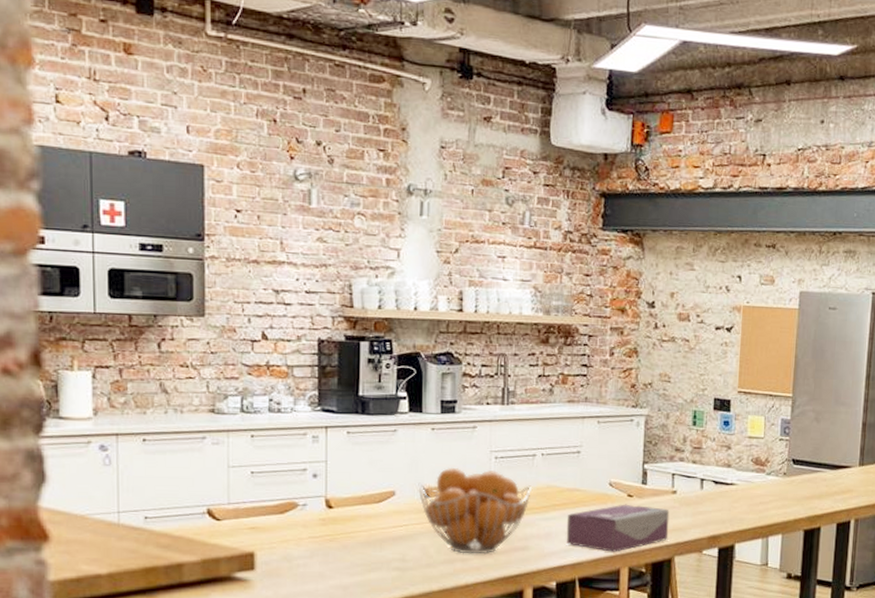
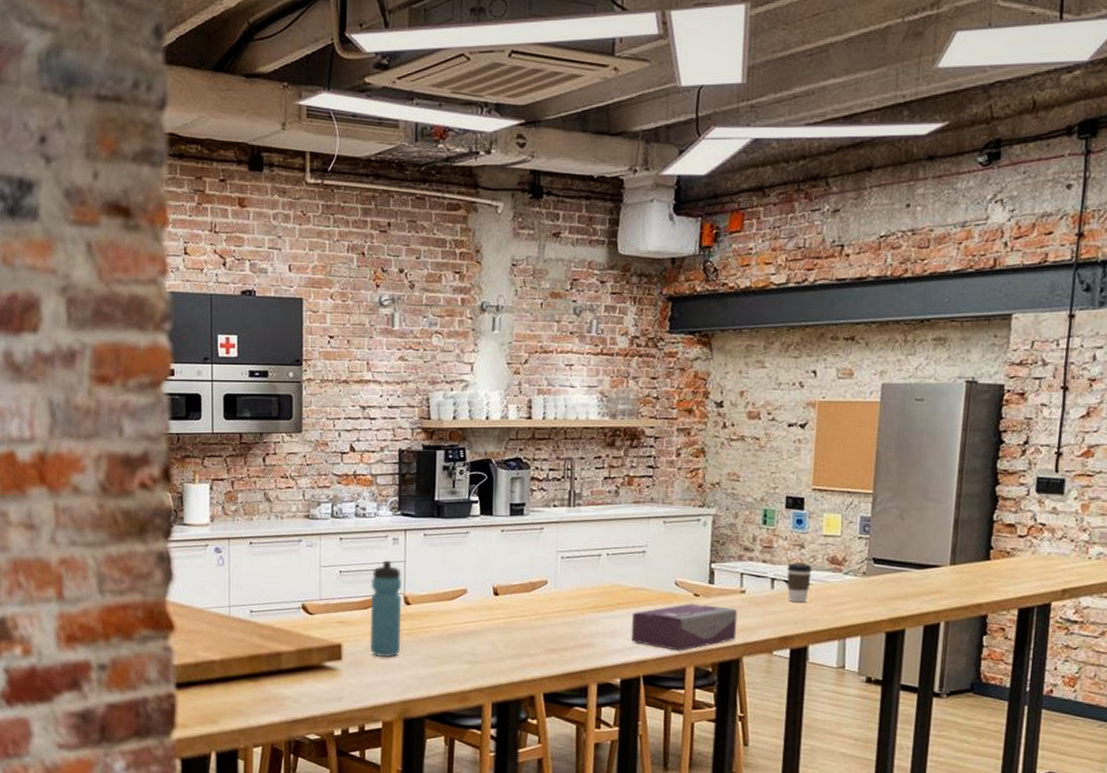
water bottle: none [287,460,323,565] -> present [370,560,402,657]
fruit basket: present [418,468,533,555] -> none [488,567,598,651]
coffee cup: none [715,464,738,503] -> present [787,563,812,603]

